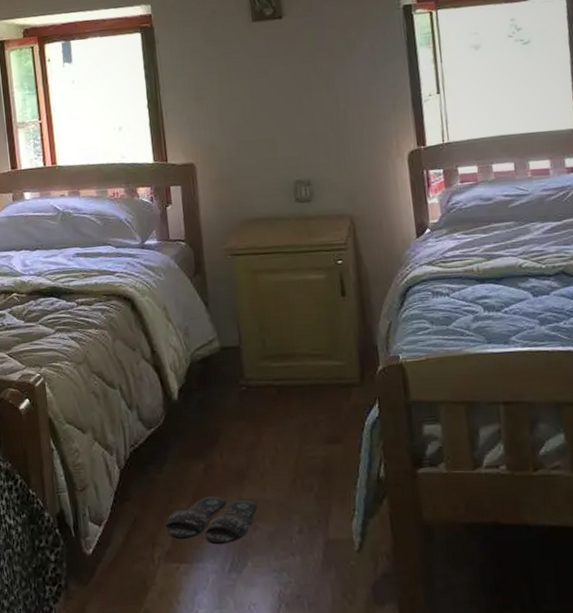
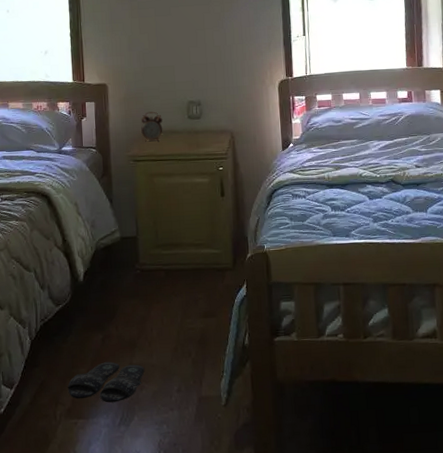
alarm clock: none [238,194,266,232] -> present [141,111,163,142]

